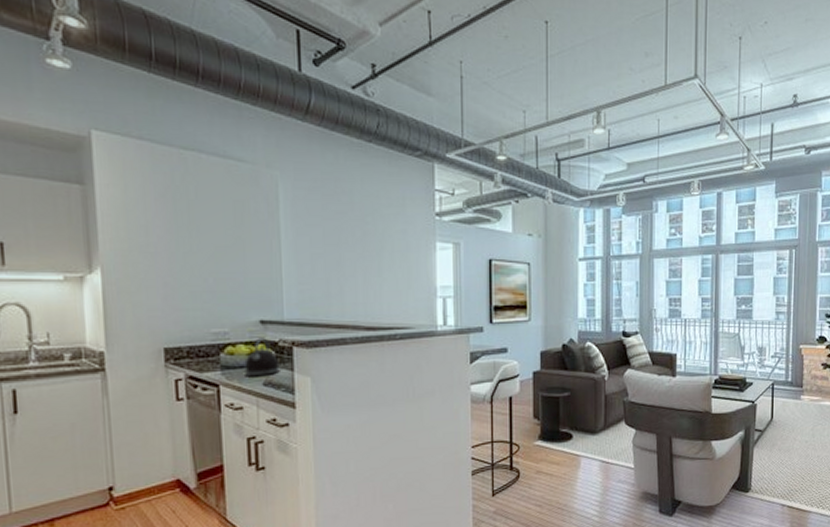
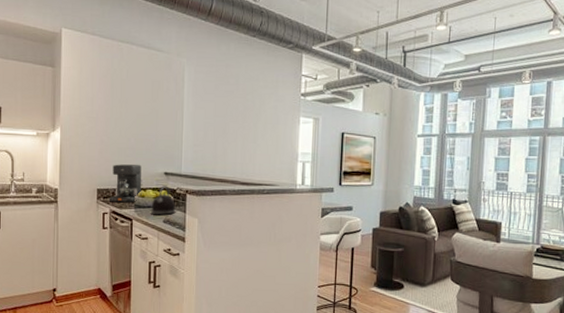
coffee maker: none [182,313,230,365] -> present [108,164,142,203]

